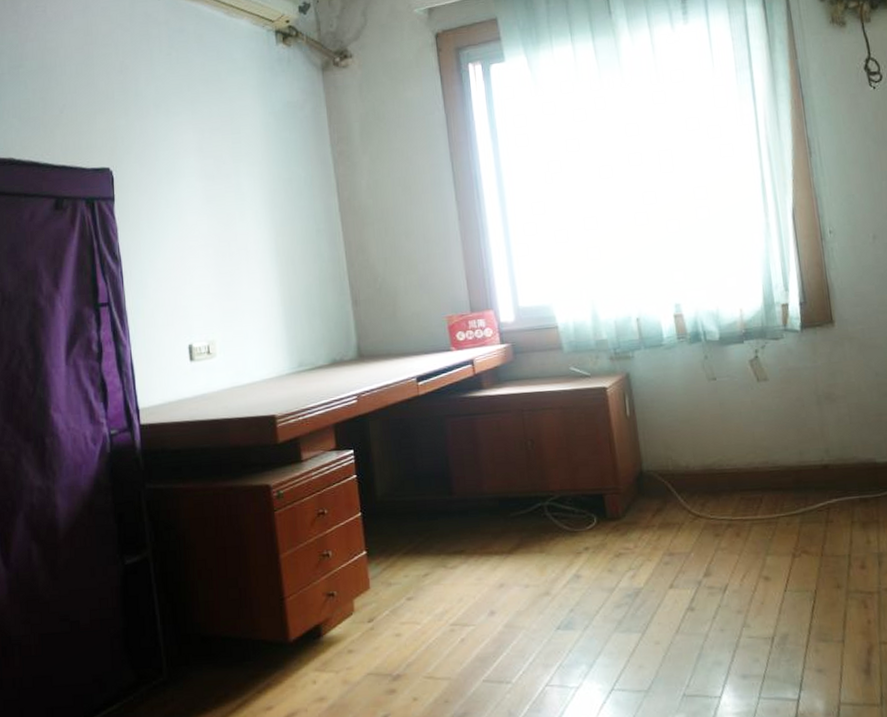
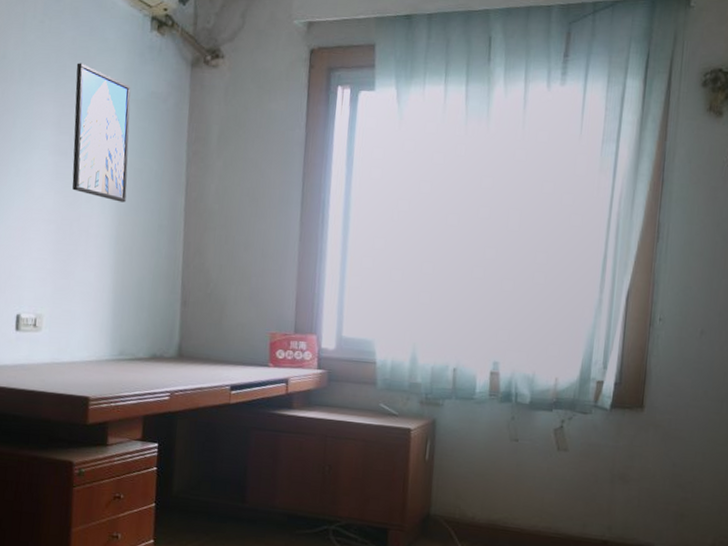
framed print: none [209,86,280,215] -> present [72,63,131,203]

